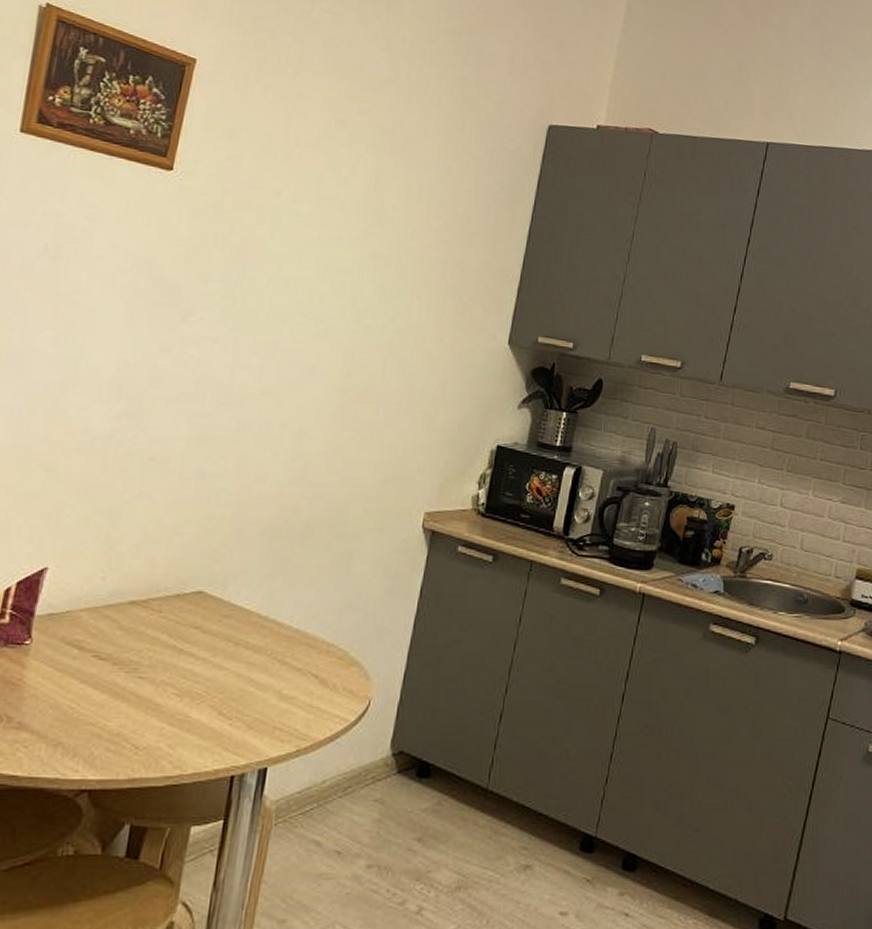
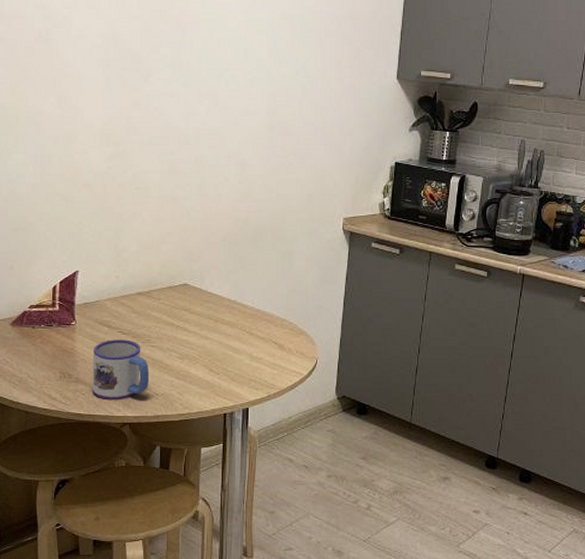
mug: none [39,667,131,756] -> present [92,339,149,401]

